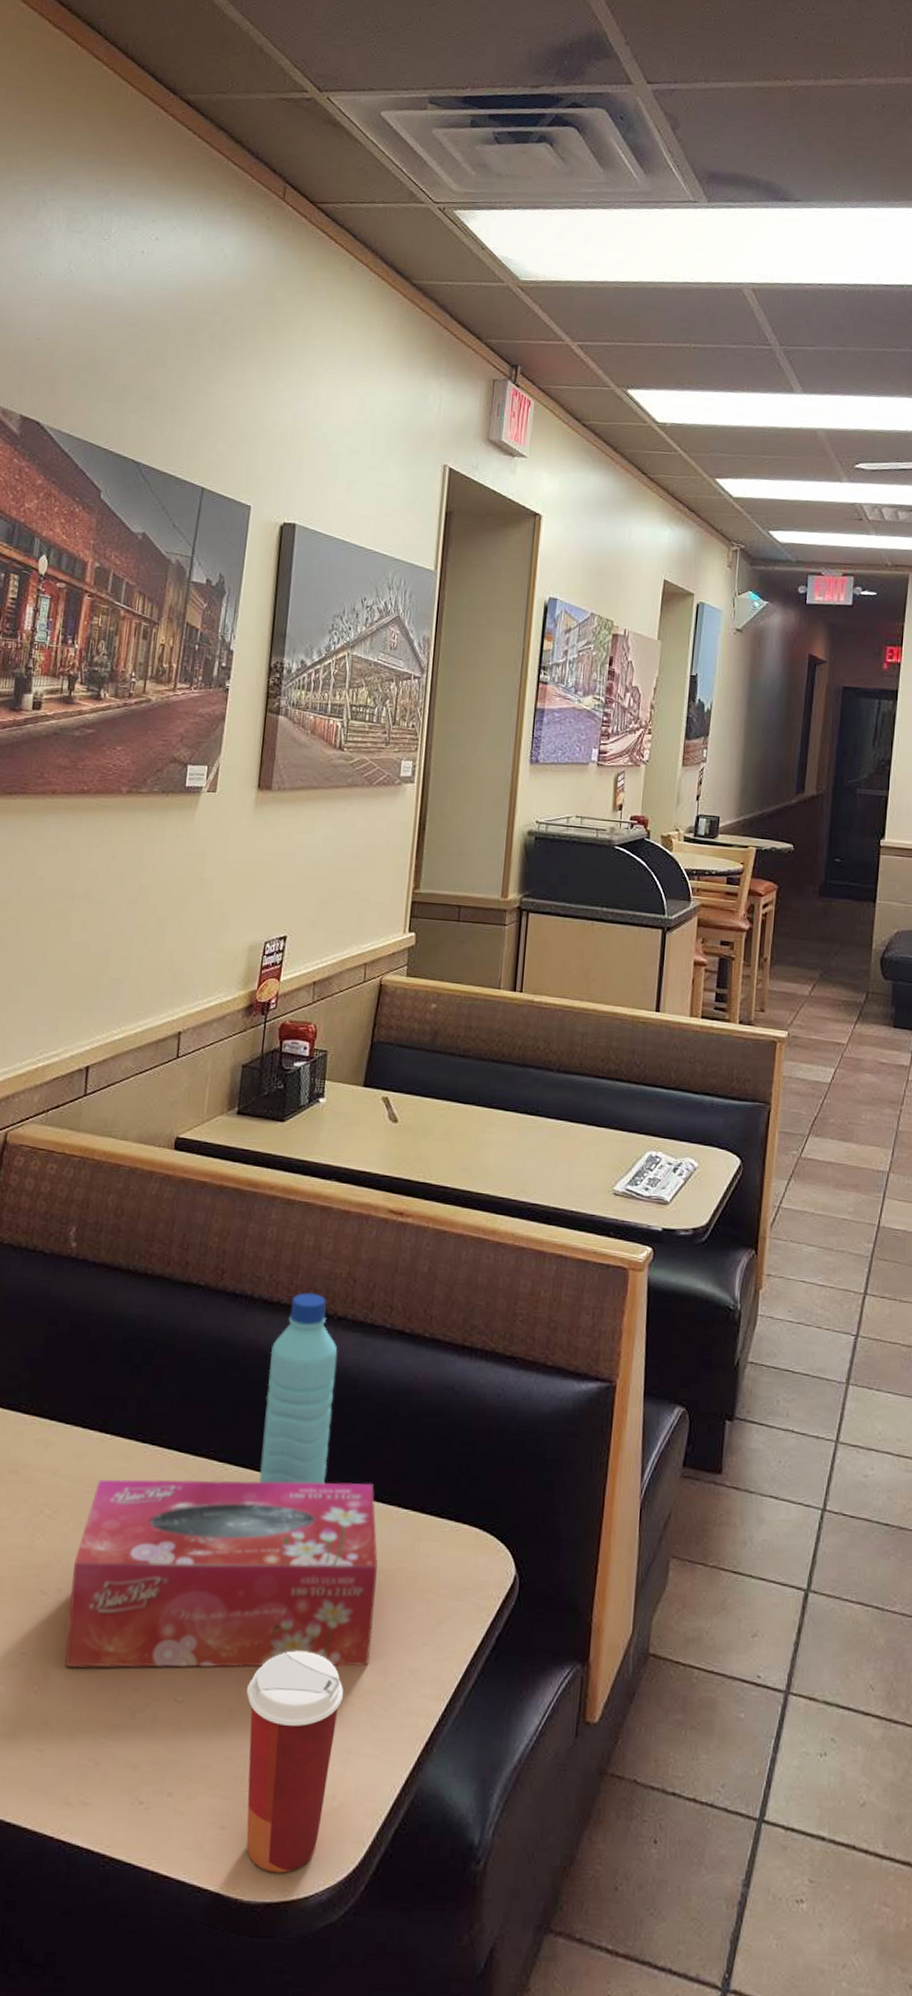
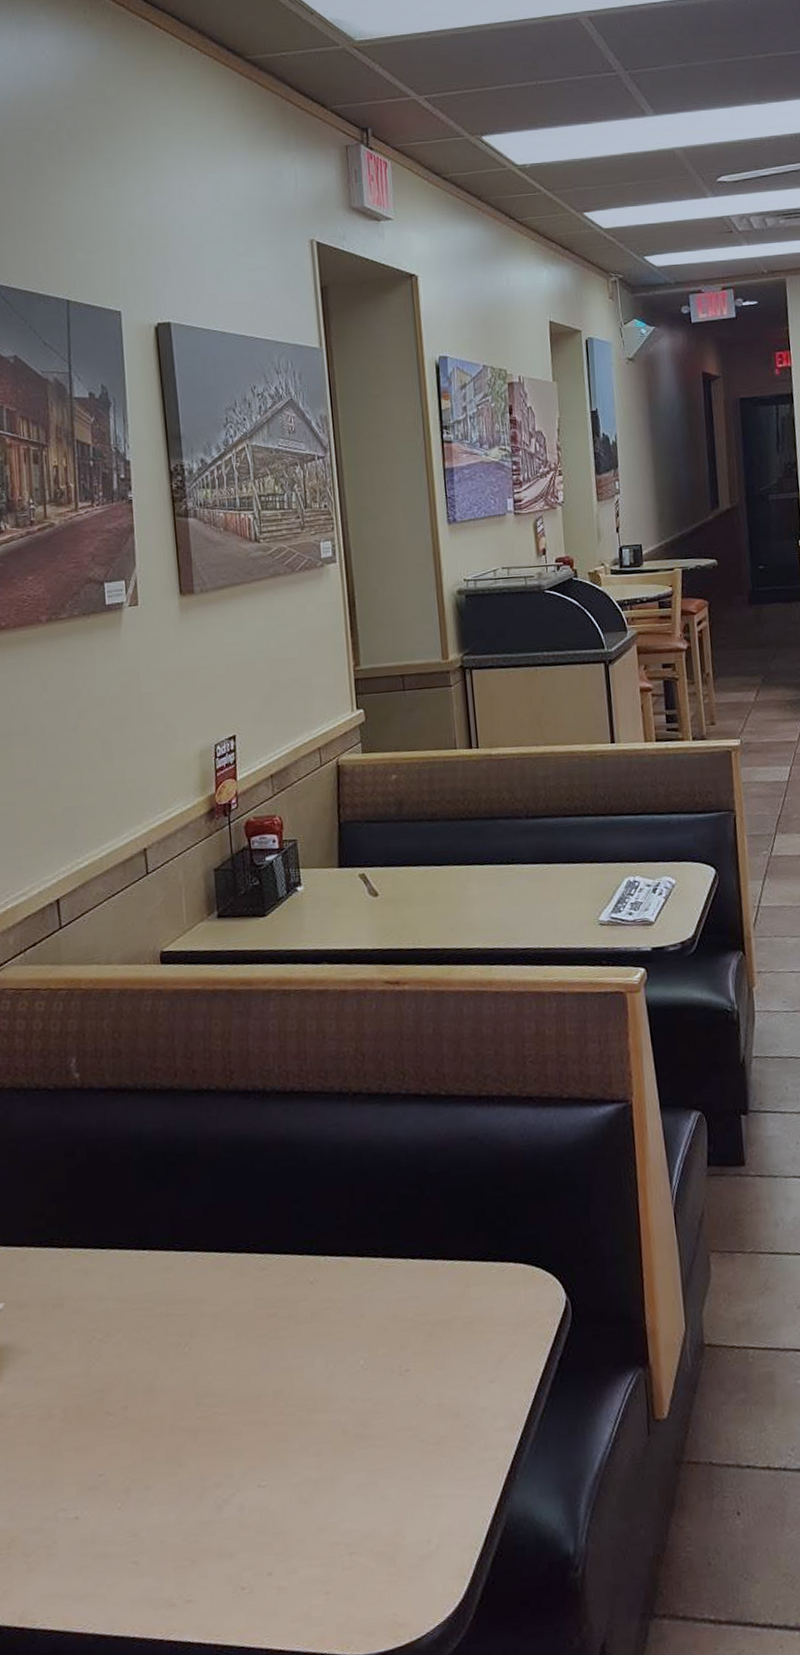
tissue box: present [65,1478,378,1668] -> none [134,1243,441,1478]
paper cup: present [246,1650,344,1874] -> none [326,1412,422,1624]
water bottle: present [259,1293,338,1484] -> none [292,1075,369,1266]

